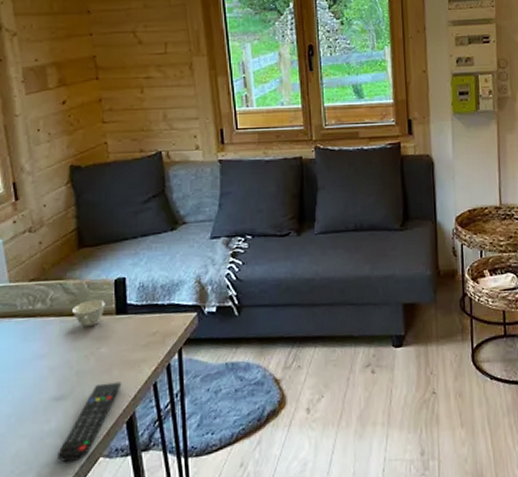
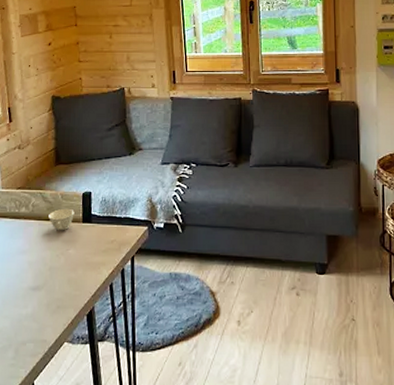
remote control: present [56,382,122,463] -> none [31,279,85,344]

